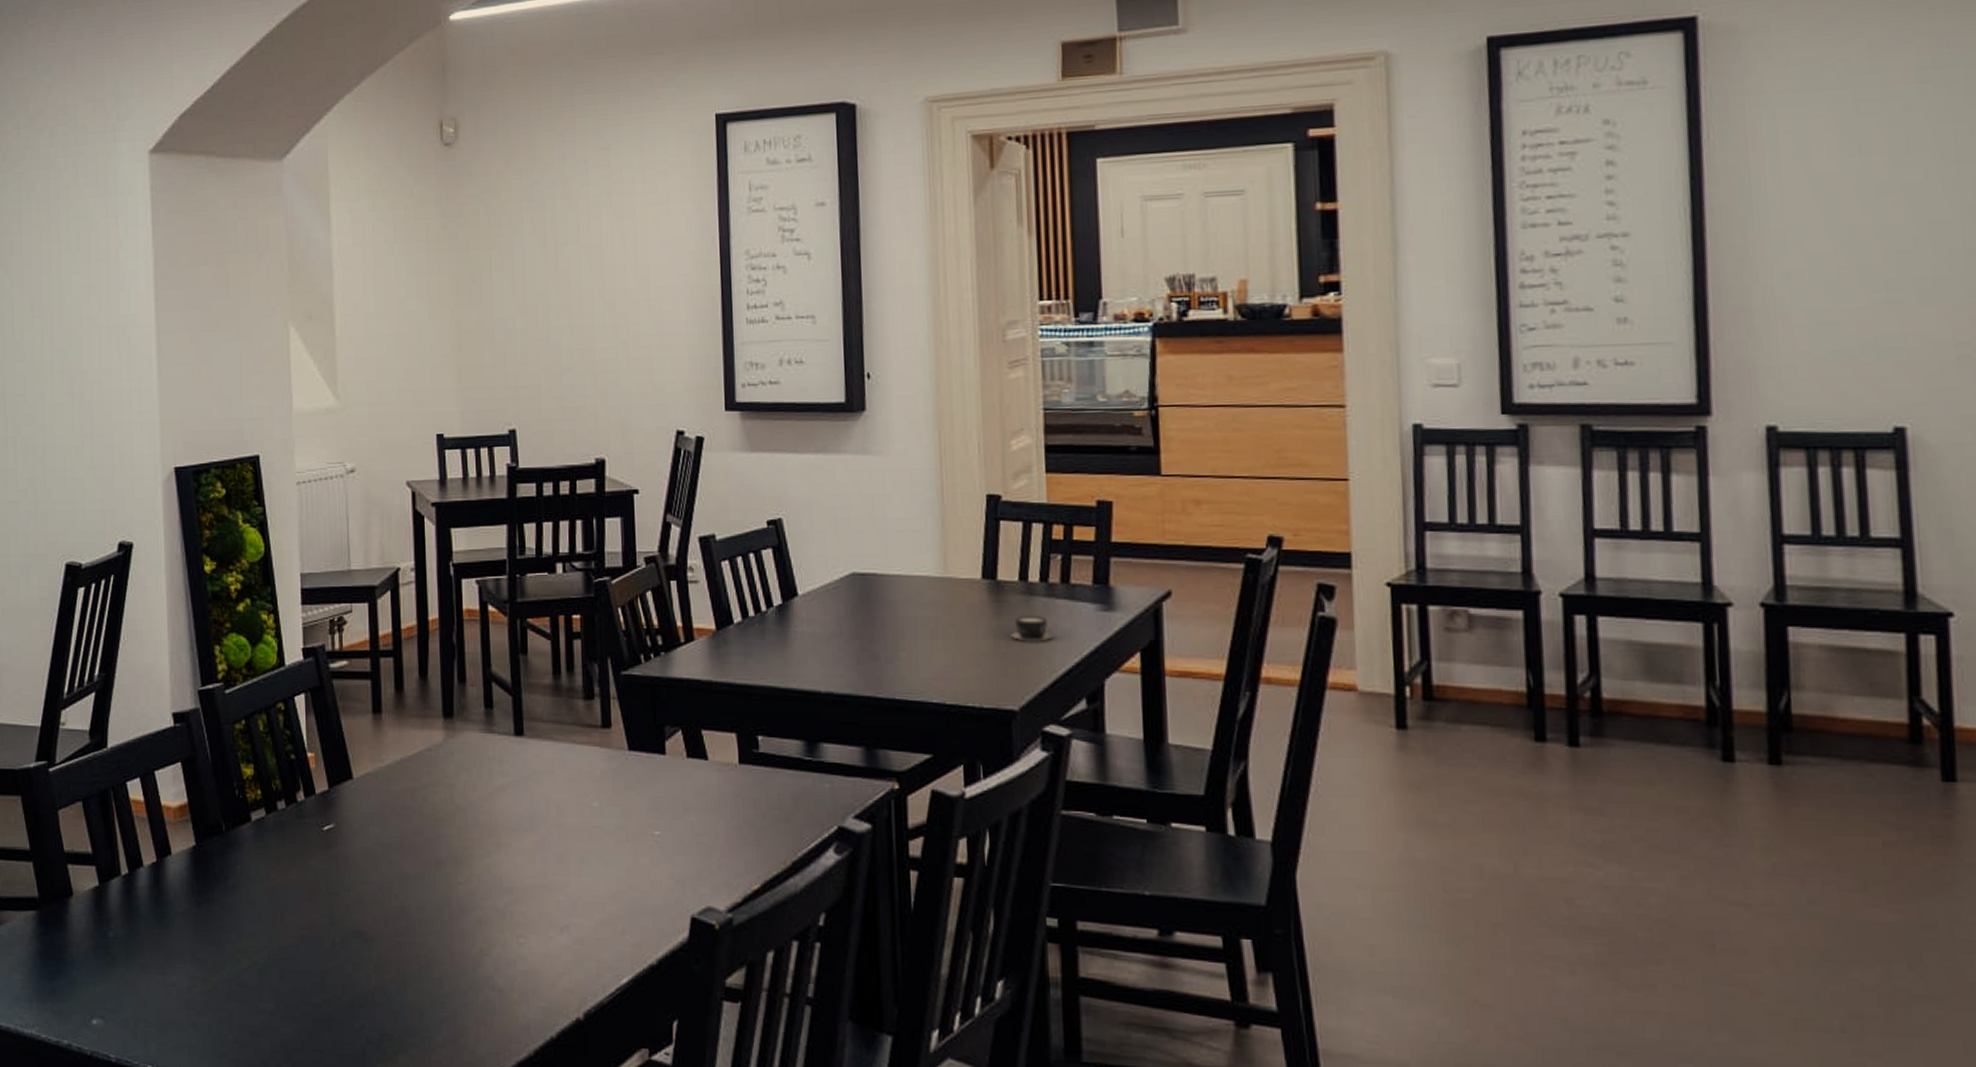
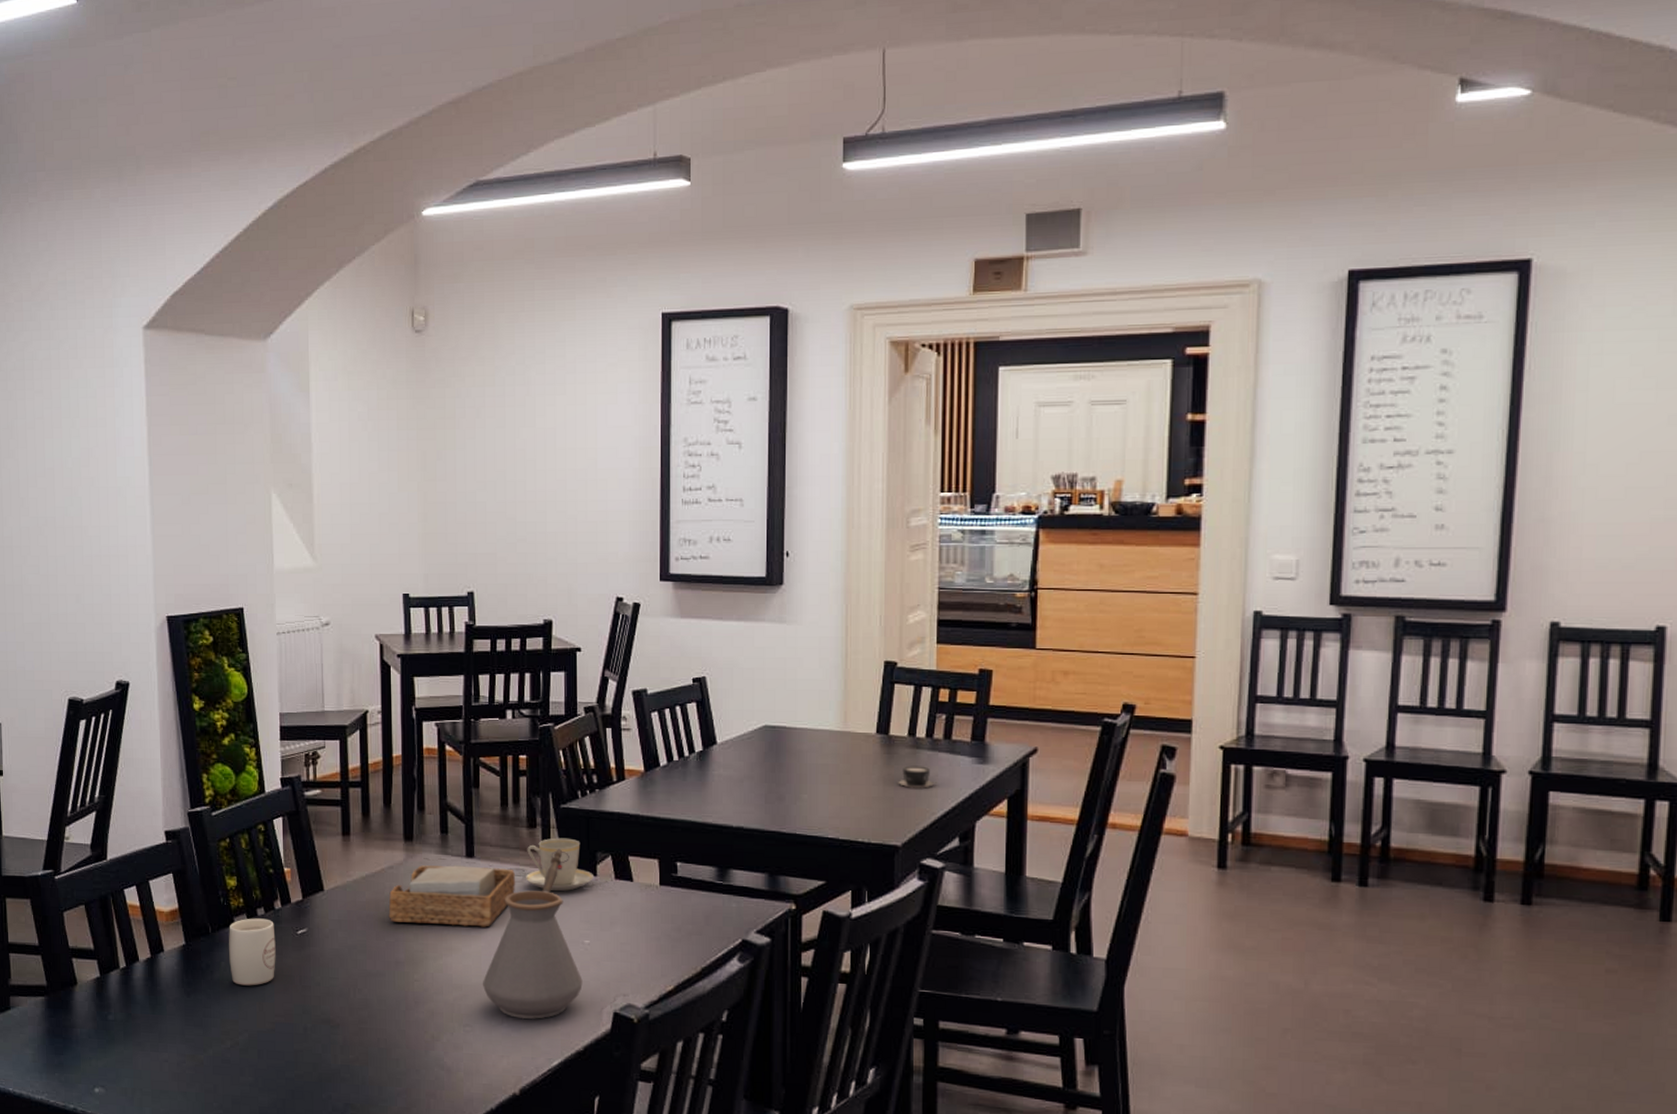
mug: none [244,812,299,894] -> present [228,918,276,986]
napkin holder: none [427,745,573,818] -> present [388,865,516,927]
coffee pot: none [538,722,654,927] -> present [483,848,583,1019]
teacup: none [583,710,663,774] -> present [525,837,595,892]

